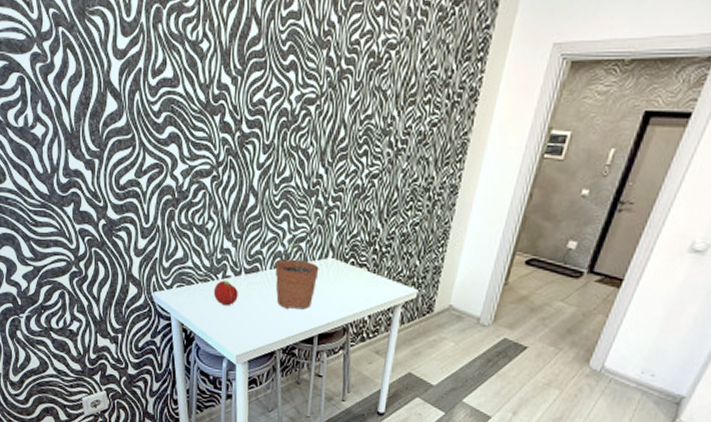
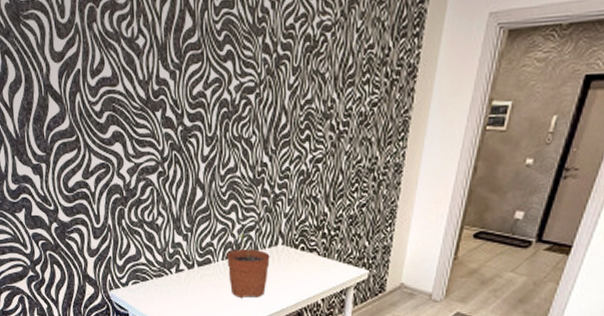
fruit: present [213,281,238,305] -> none [168,275,193,298]

